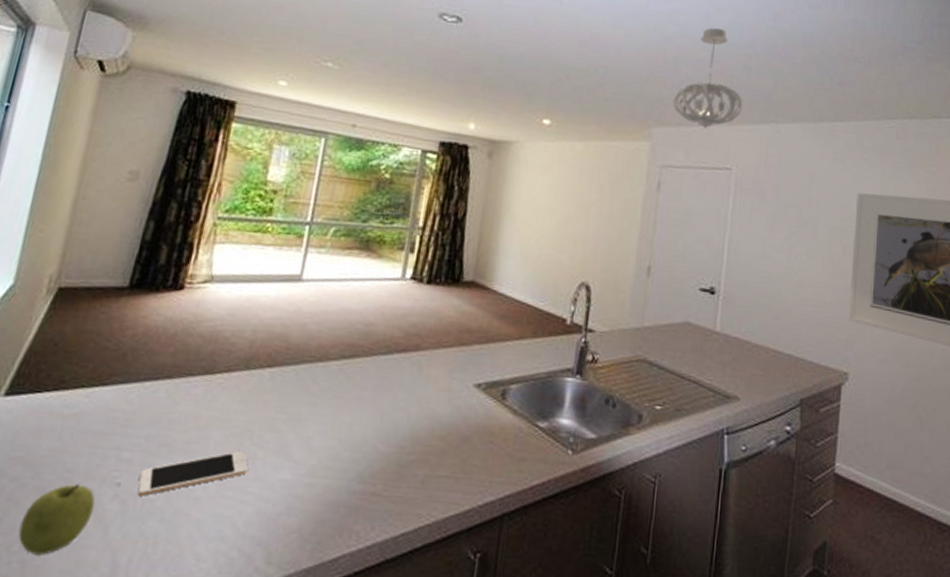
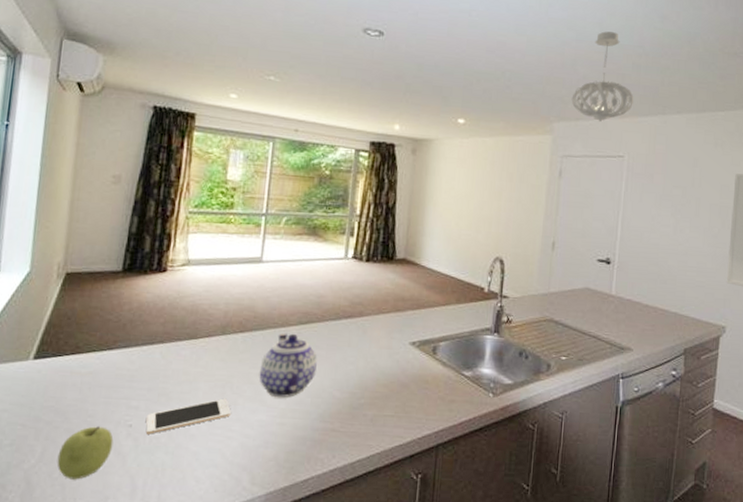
teapot: none [286,368,361,451] -> present [259,332,317,398]

